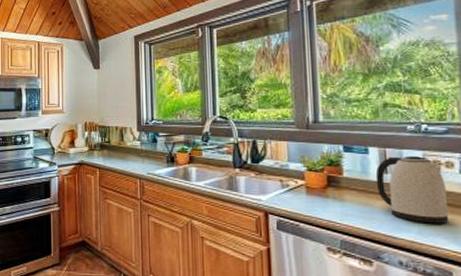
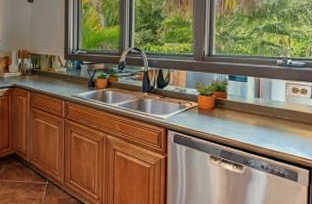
kettle: present [375,156,450,224] -> none [250,84,301,137]

